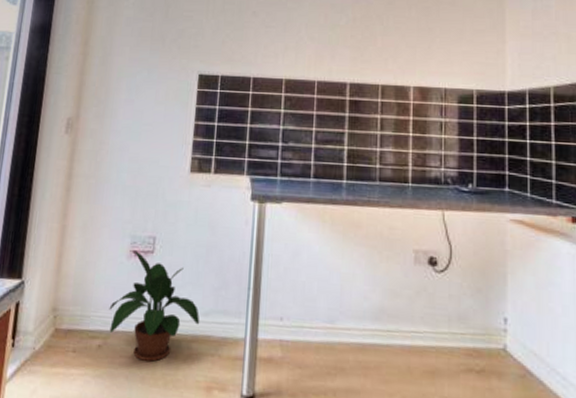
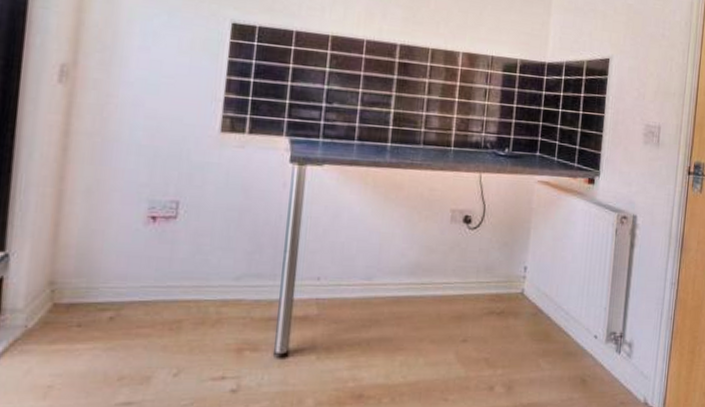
potted plant: present [109,251,200,362] -> none [122,216,231,329]

